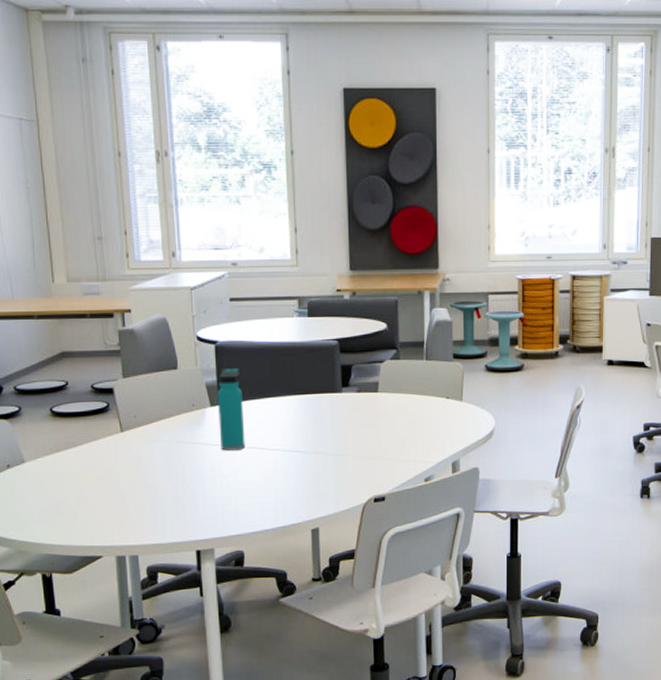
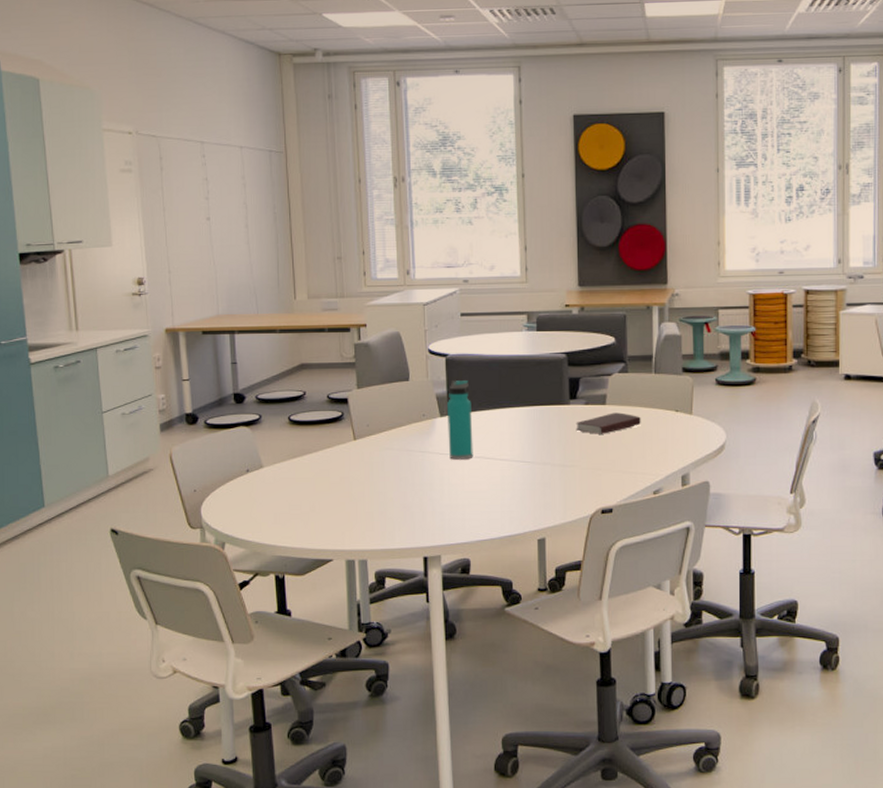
book: none [348,400,413,422] -> present [576,412,641,434]

